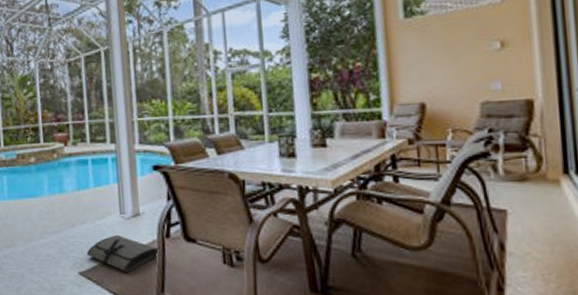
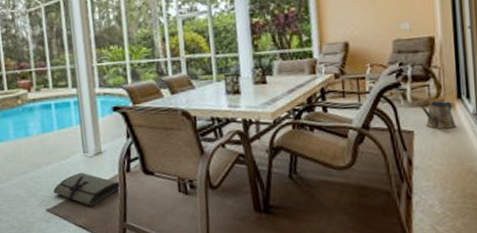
watering can: none [510,175,563,211] -> present [416,100,457,130]

